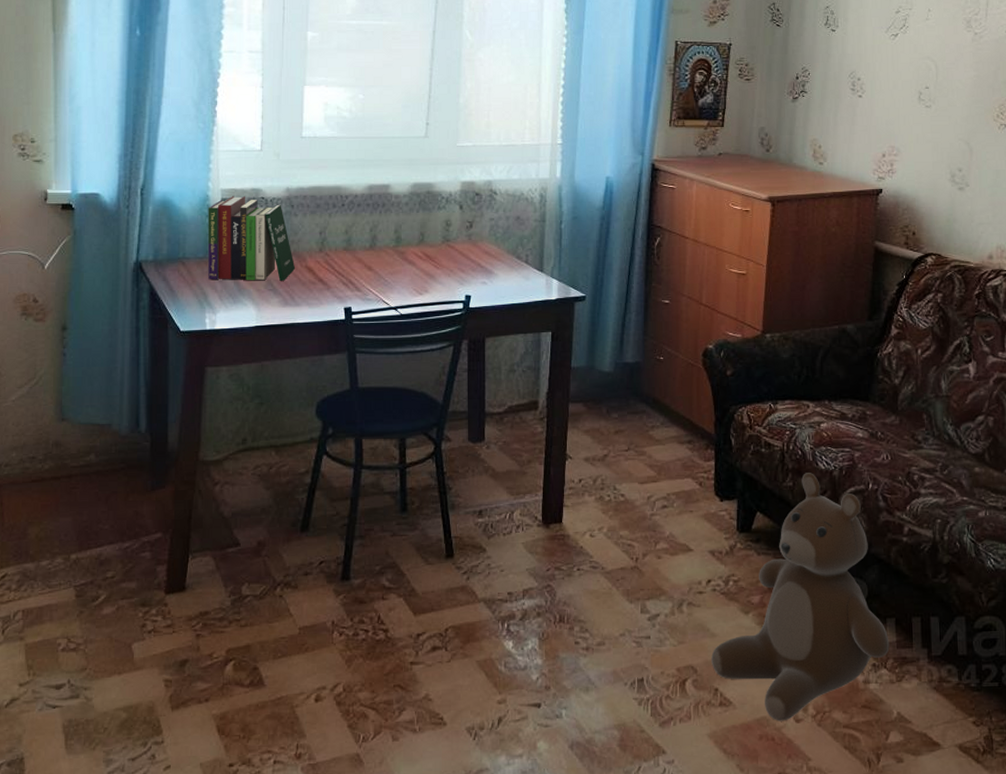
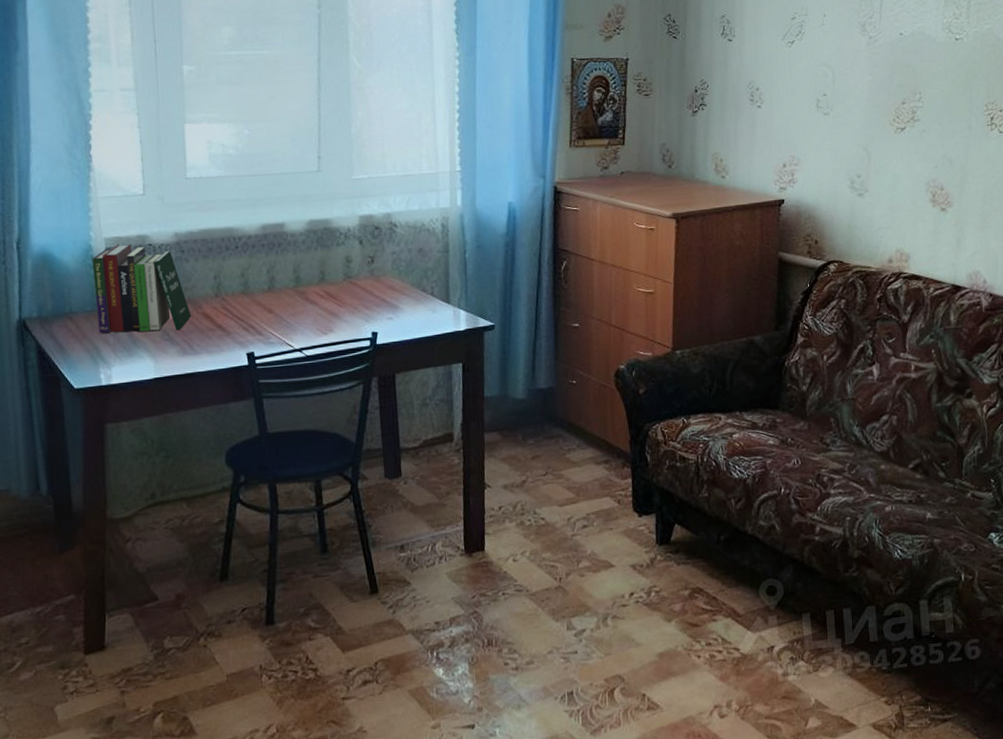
bear: present [711,473,890,721] -> none [637,482,806,719]

